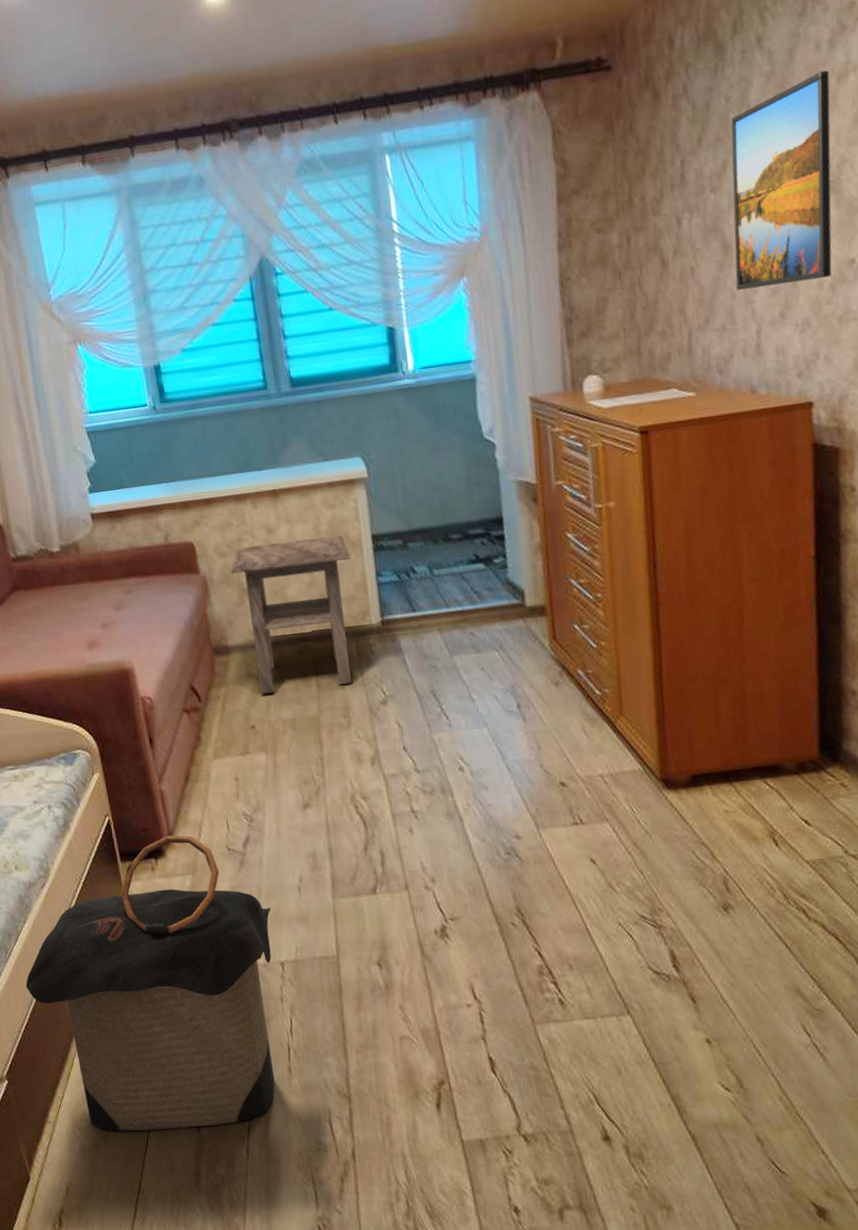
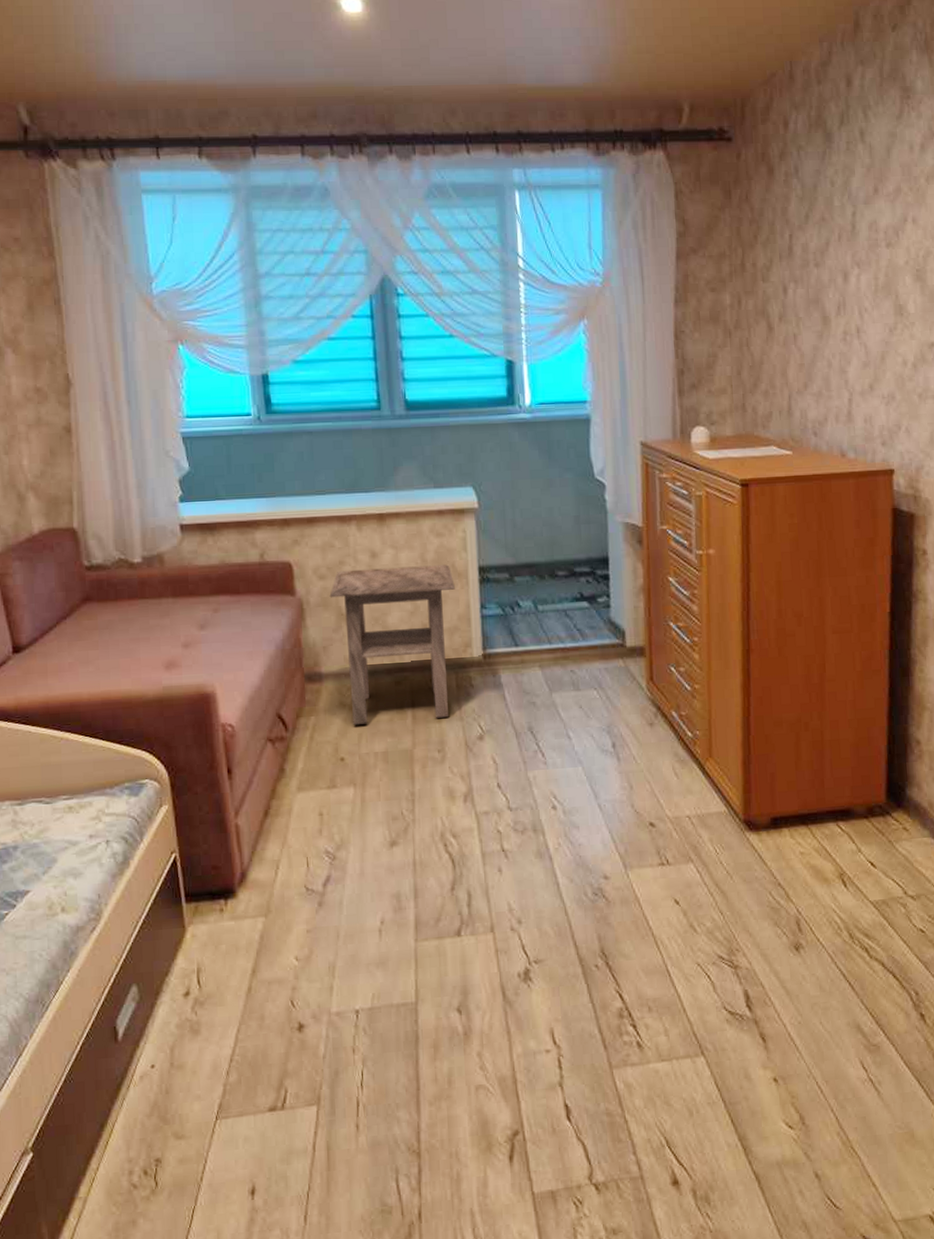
laundry hamper: present [25,835,275,1132] -> none [63,873,348,1205]
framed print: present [731,70,832,290] -> none [832,170,920,360]

